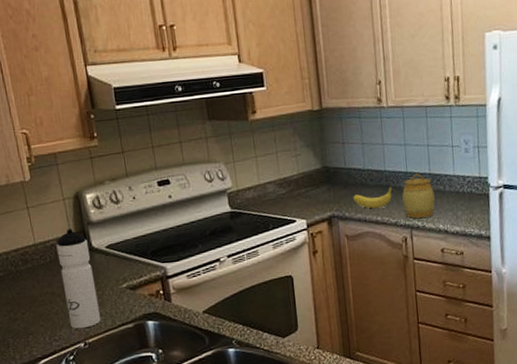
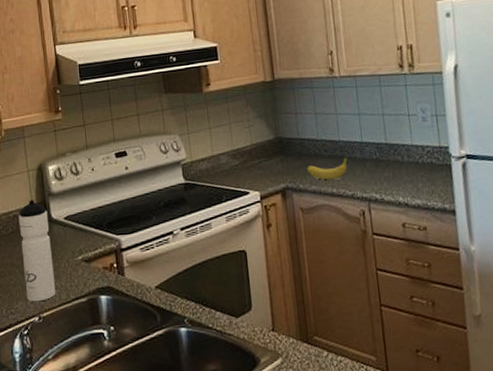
jar: present [402,173,435,218] -> none [358,143,393,191]

